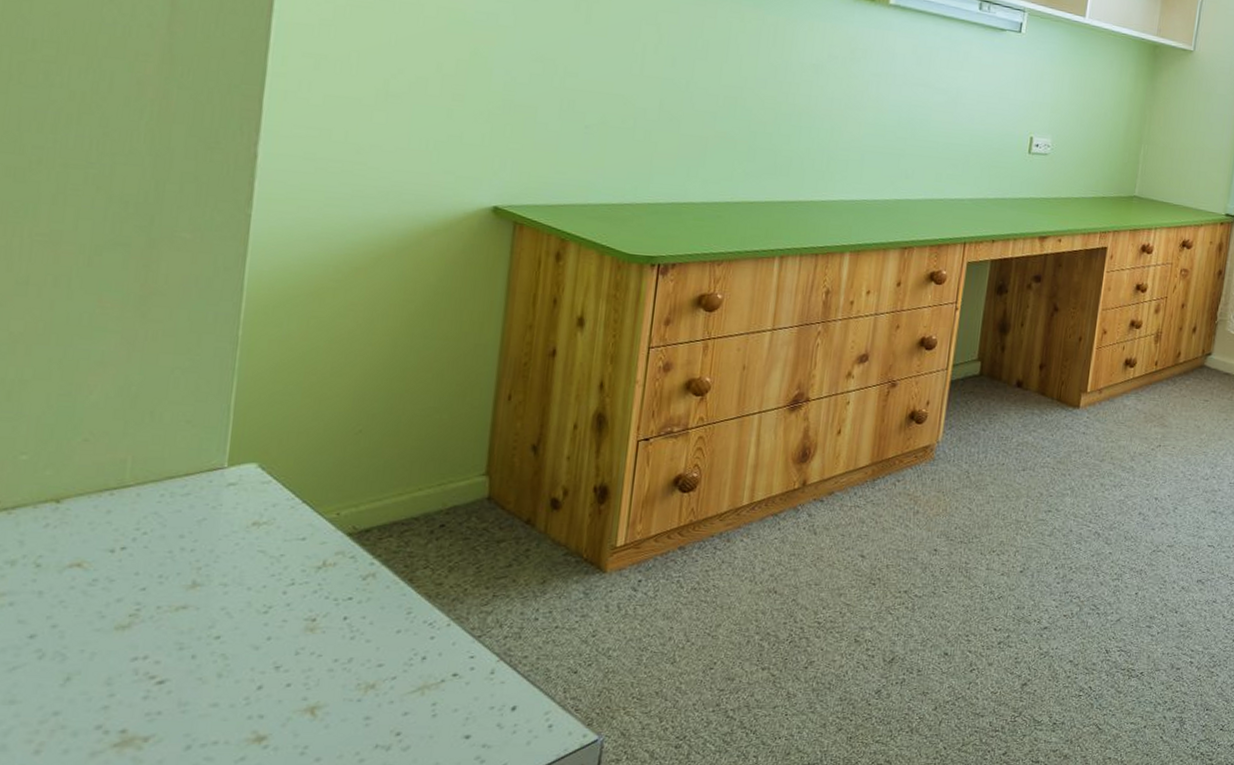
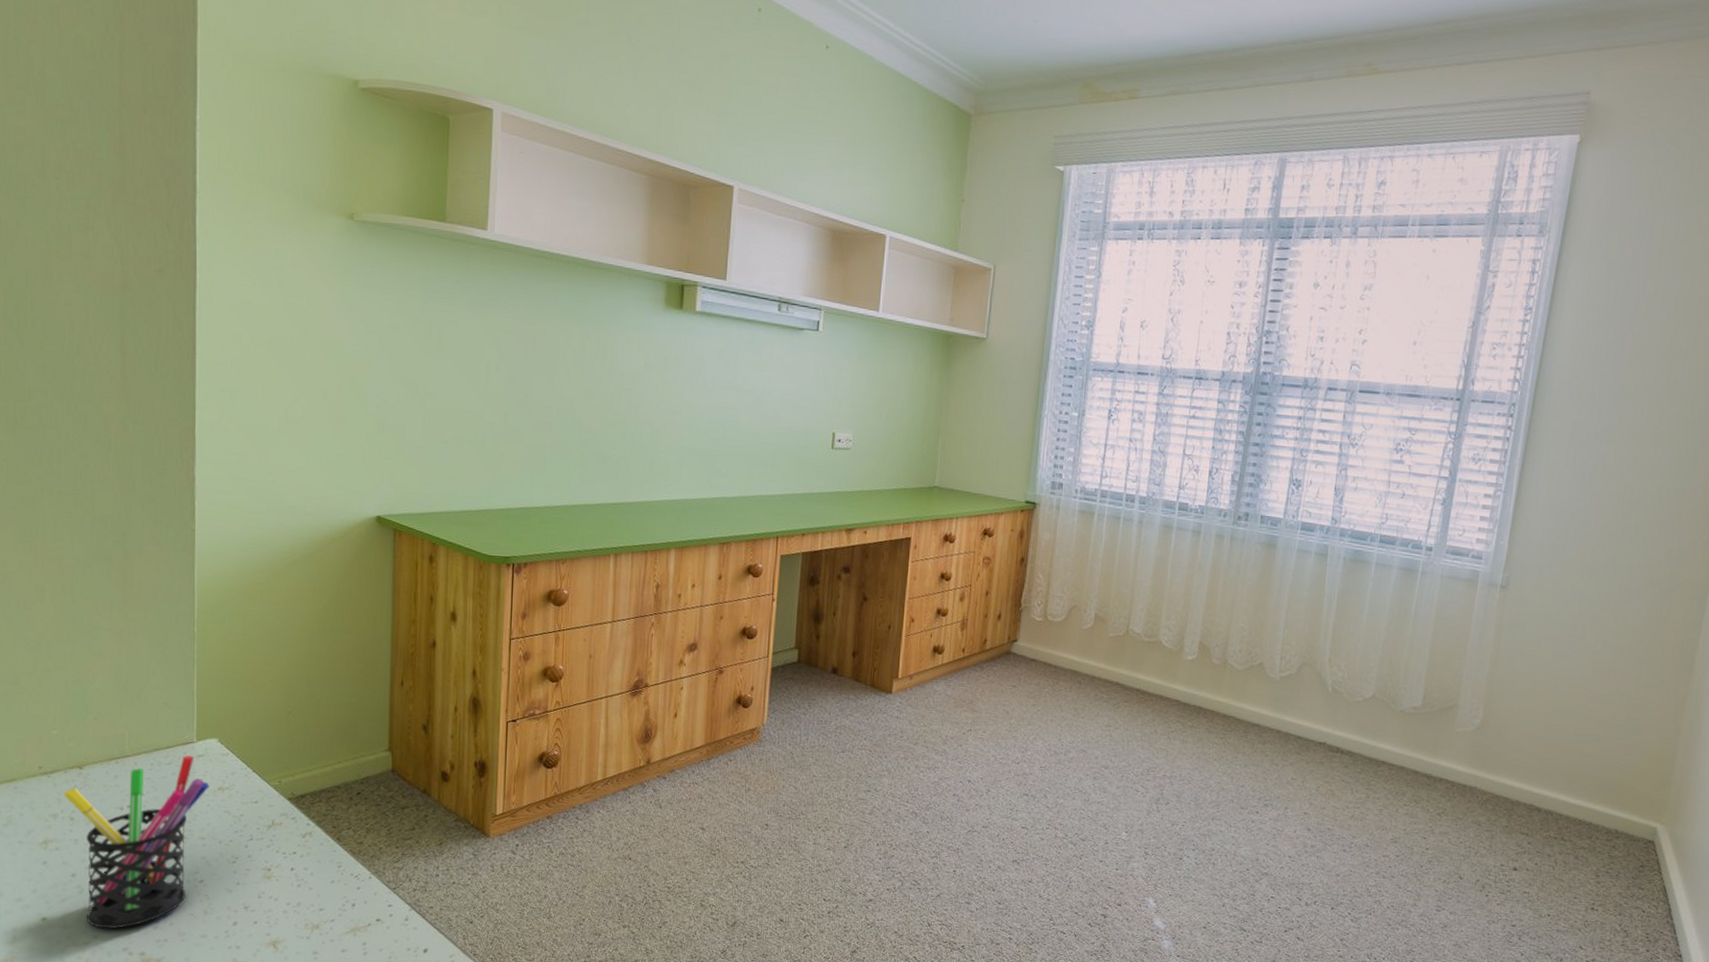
pen holder: none [29,484,241,703] -> present [64,755,209,929]

